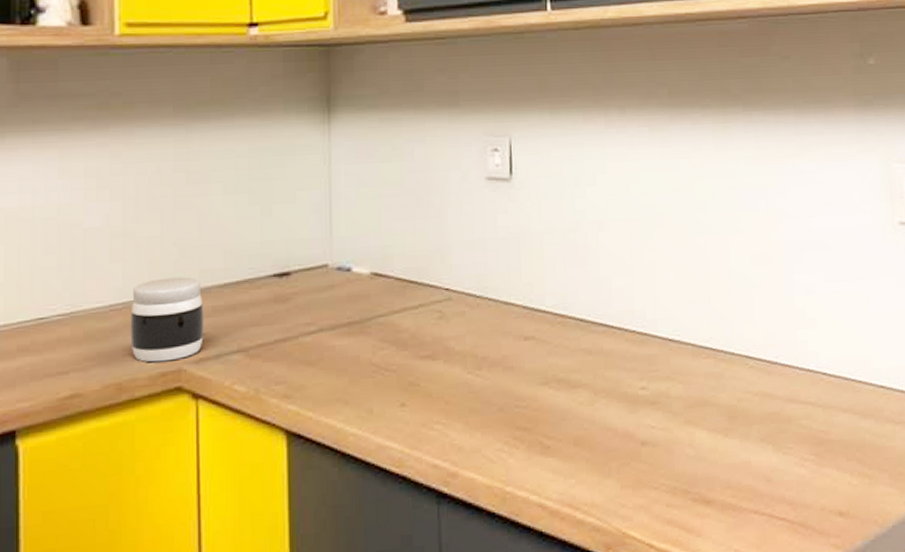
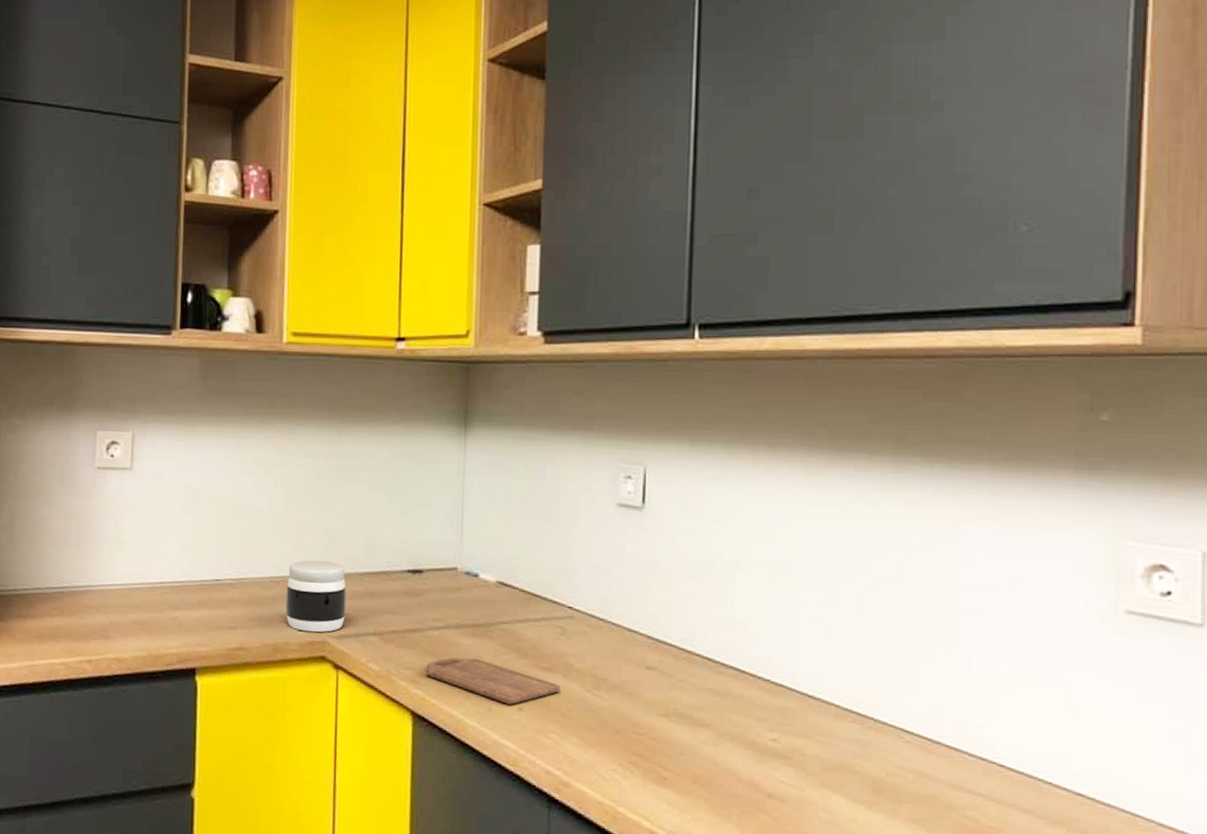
cutting board: none [299,358,443,403] -> present [426,657,561,705]

